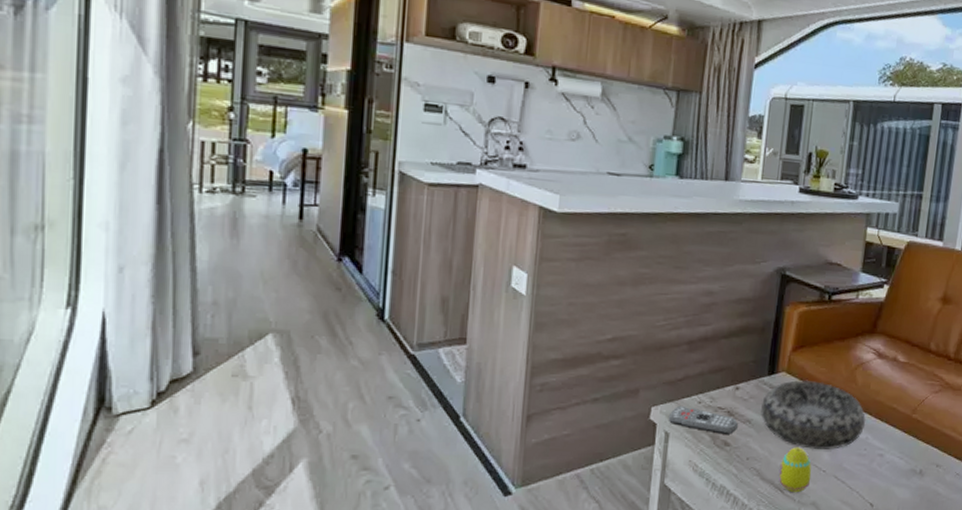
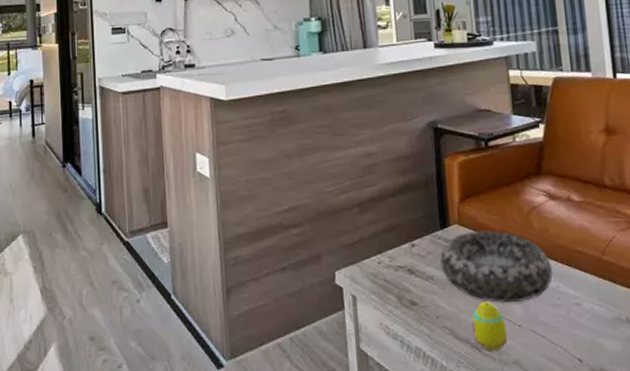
remote control: present [668,405,738,434] -> none [352,267,421,294]

